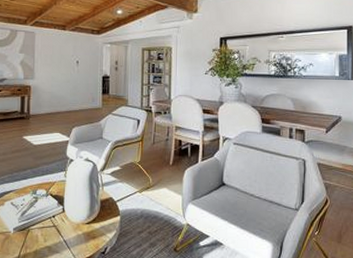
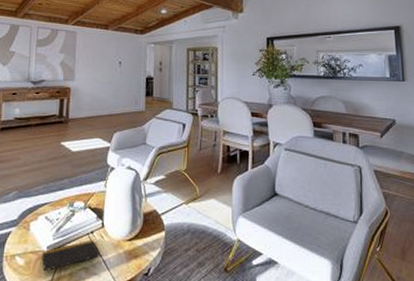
notepad: none [9,223,62,250] -> present [42,240,101,272]

